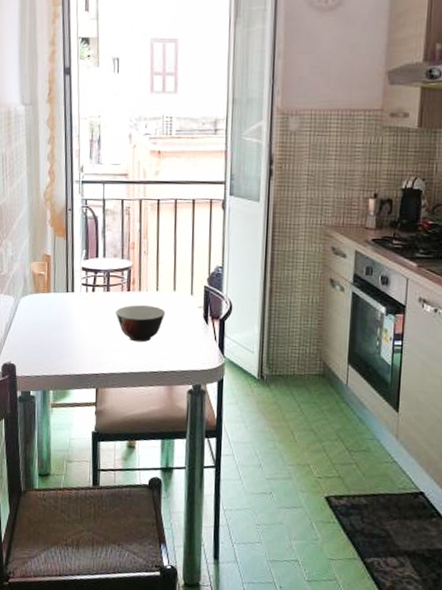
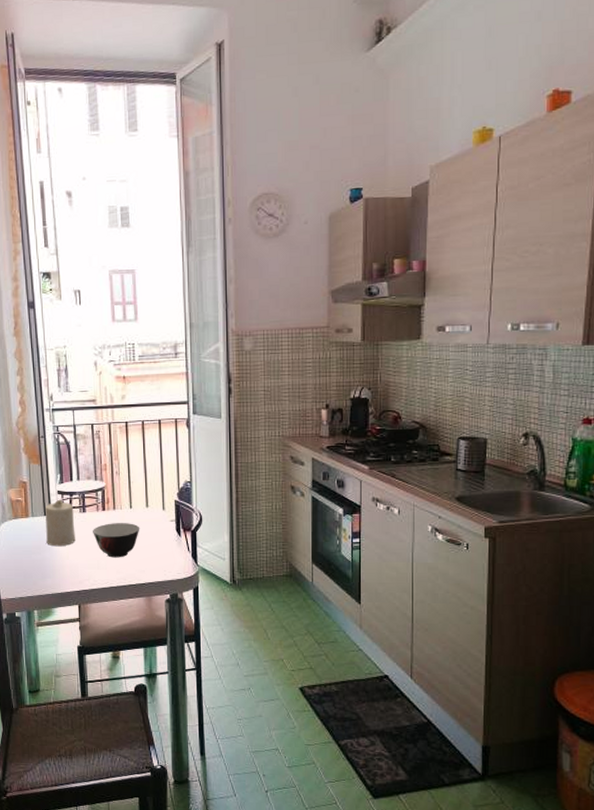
candle: none [67,276,98,326] -> present [44,499,75,547]

